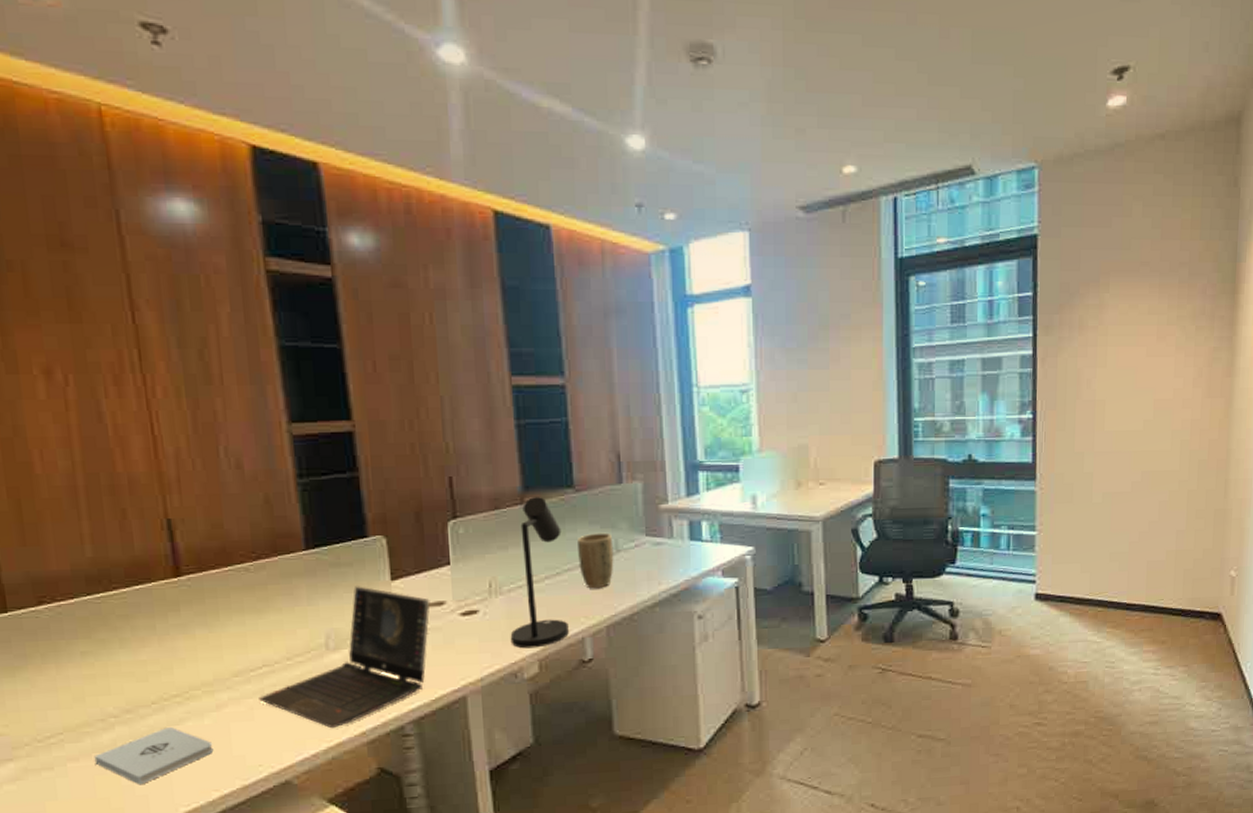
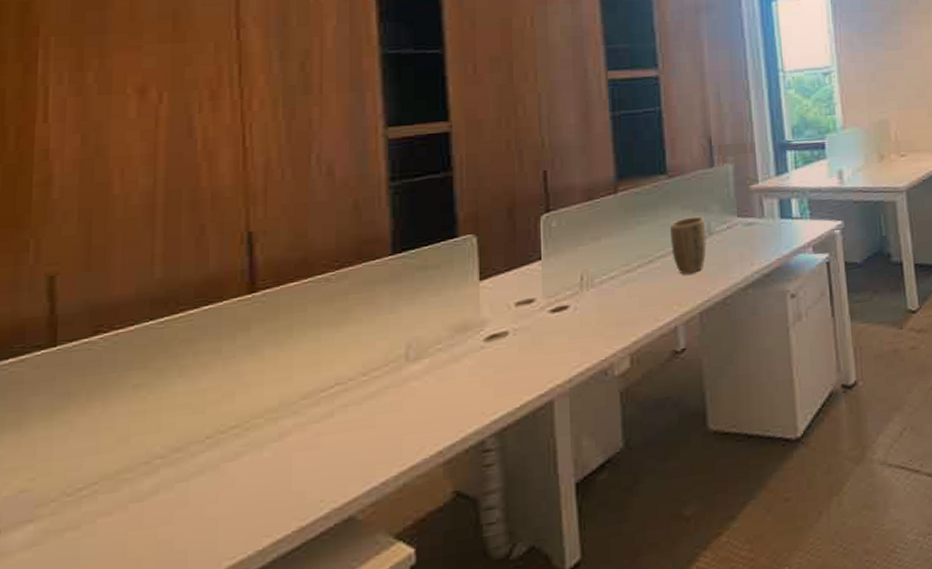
notepad: present [94,727,214,785] -> none [130,464,270,539]
laptop computer: present [259,586,430,729] -> none [327,289,519,450]
desk lamp: present [510,497,569,649] -> none [601,185,661,343]

